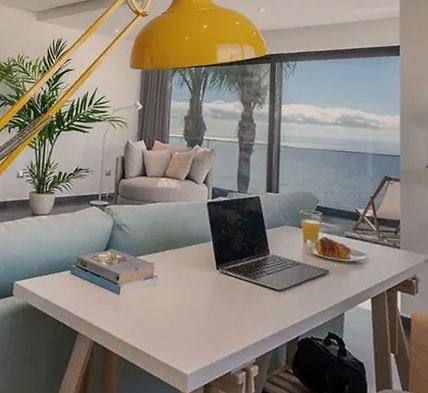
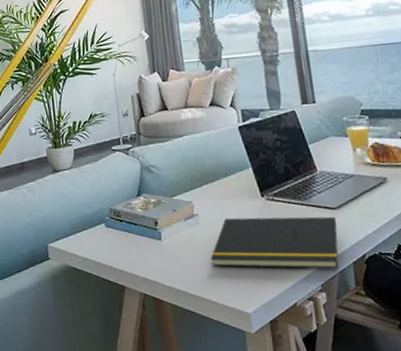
notepad: none [160,283,279,346] -> present [210,216,339,269]

